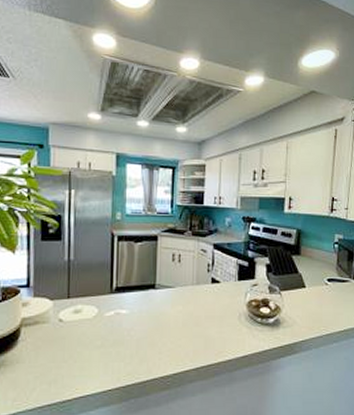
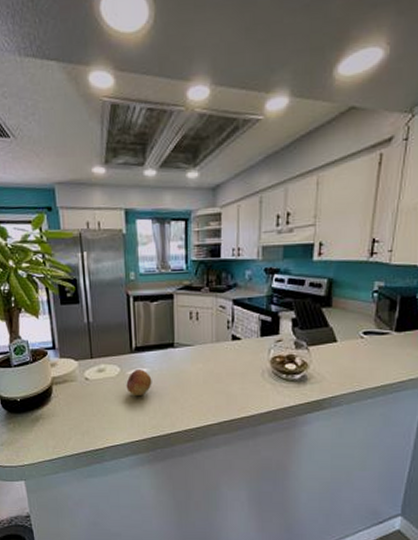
fruit: none [103,311,131,340] -> present [126,370,152,397]

